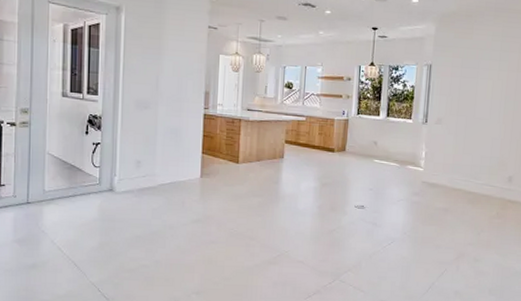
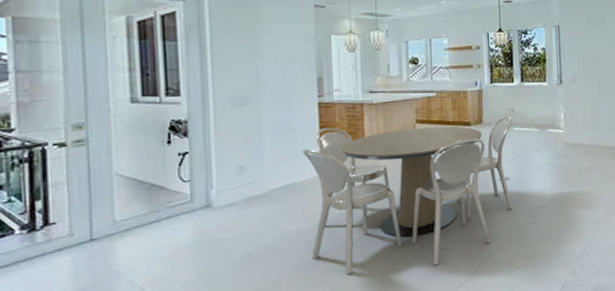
dining table: none [187,137,374,275] -> present [302,116,513,275]

